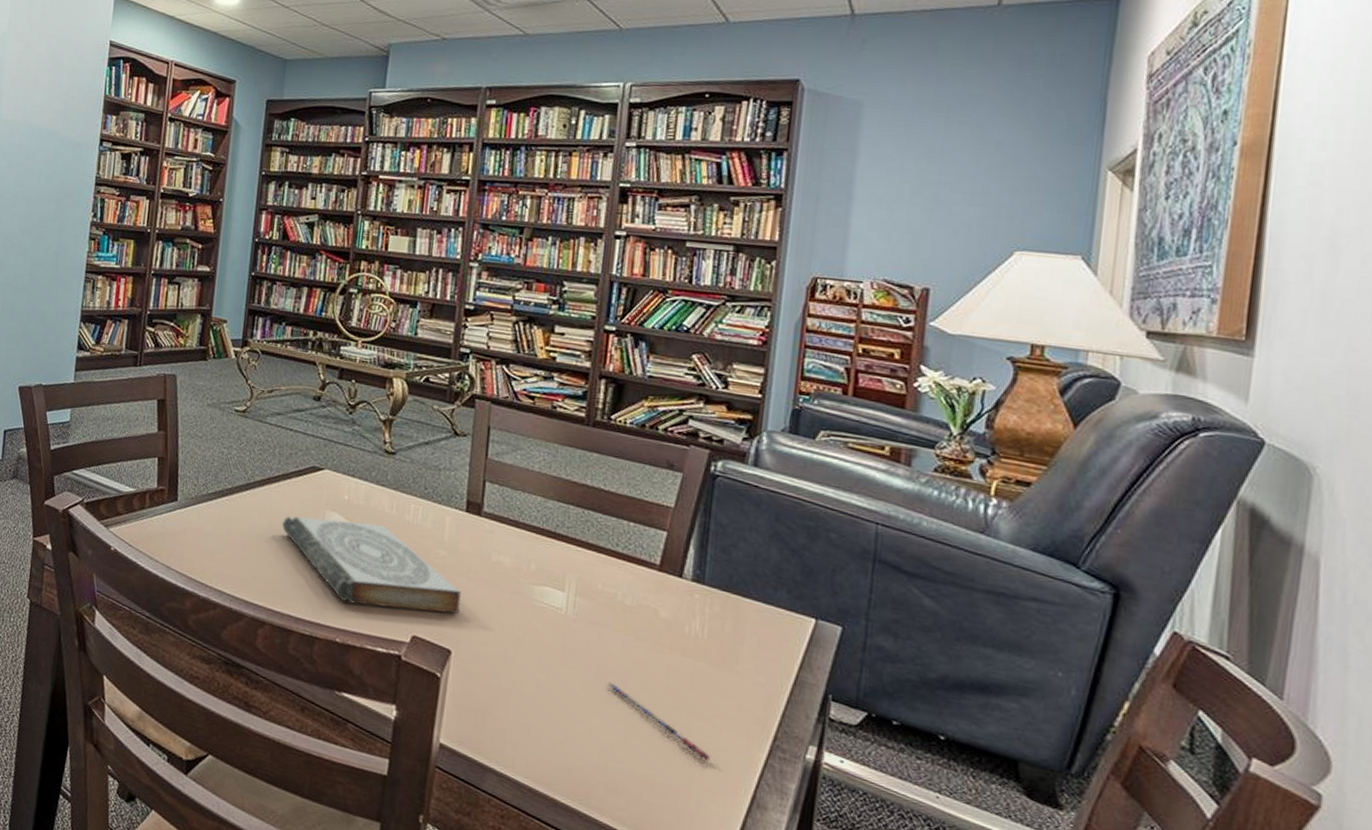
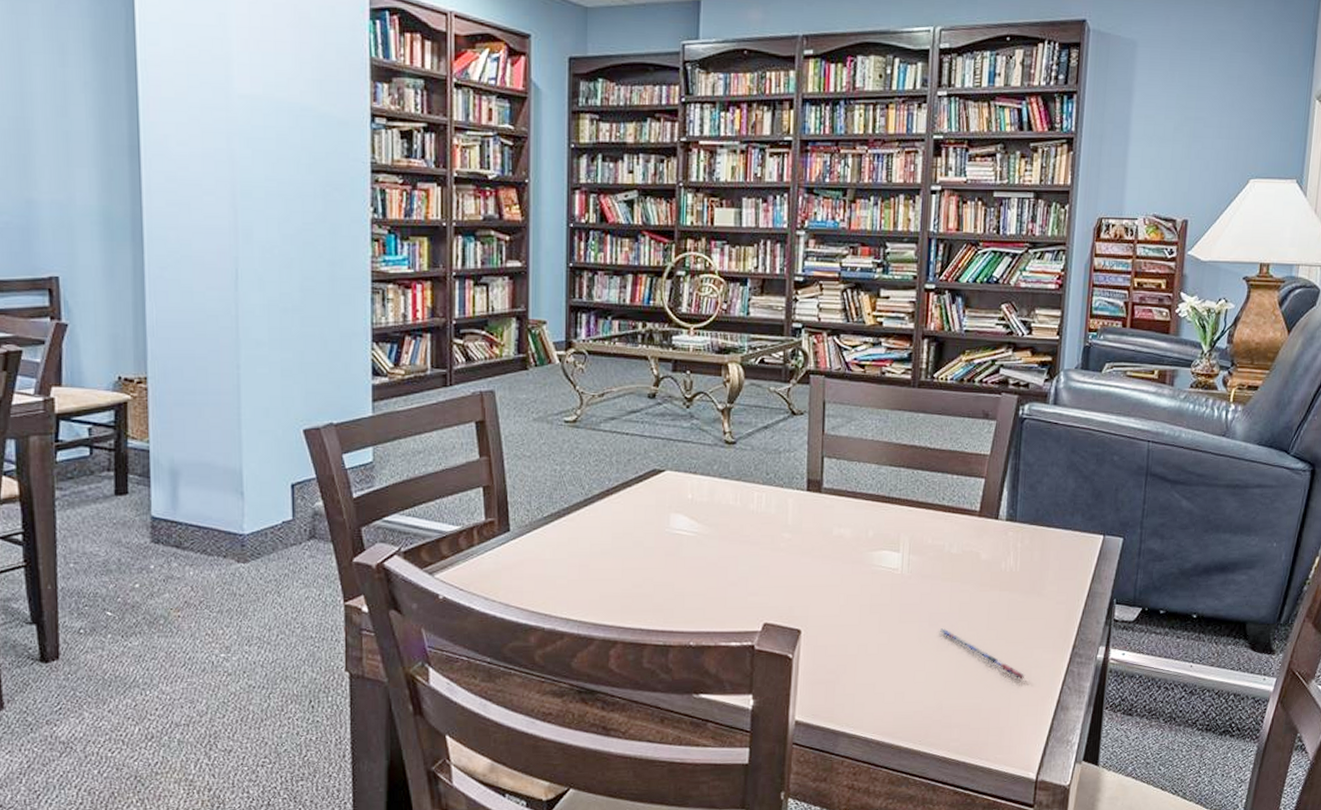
book: present [281,515,462,614] -> none [625,518,808,604]

